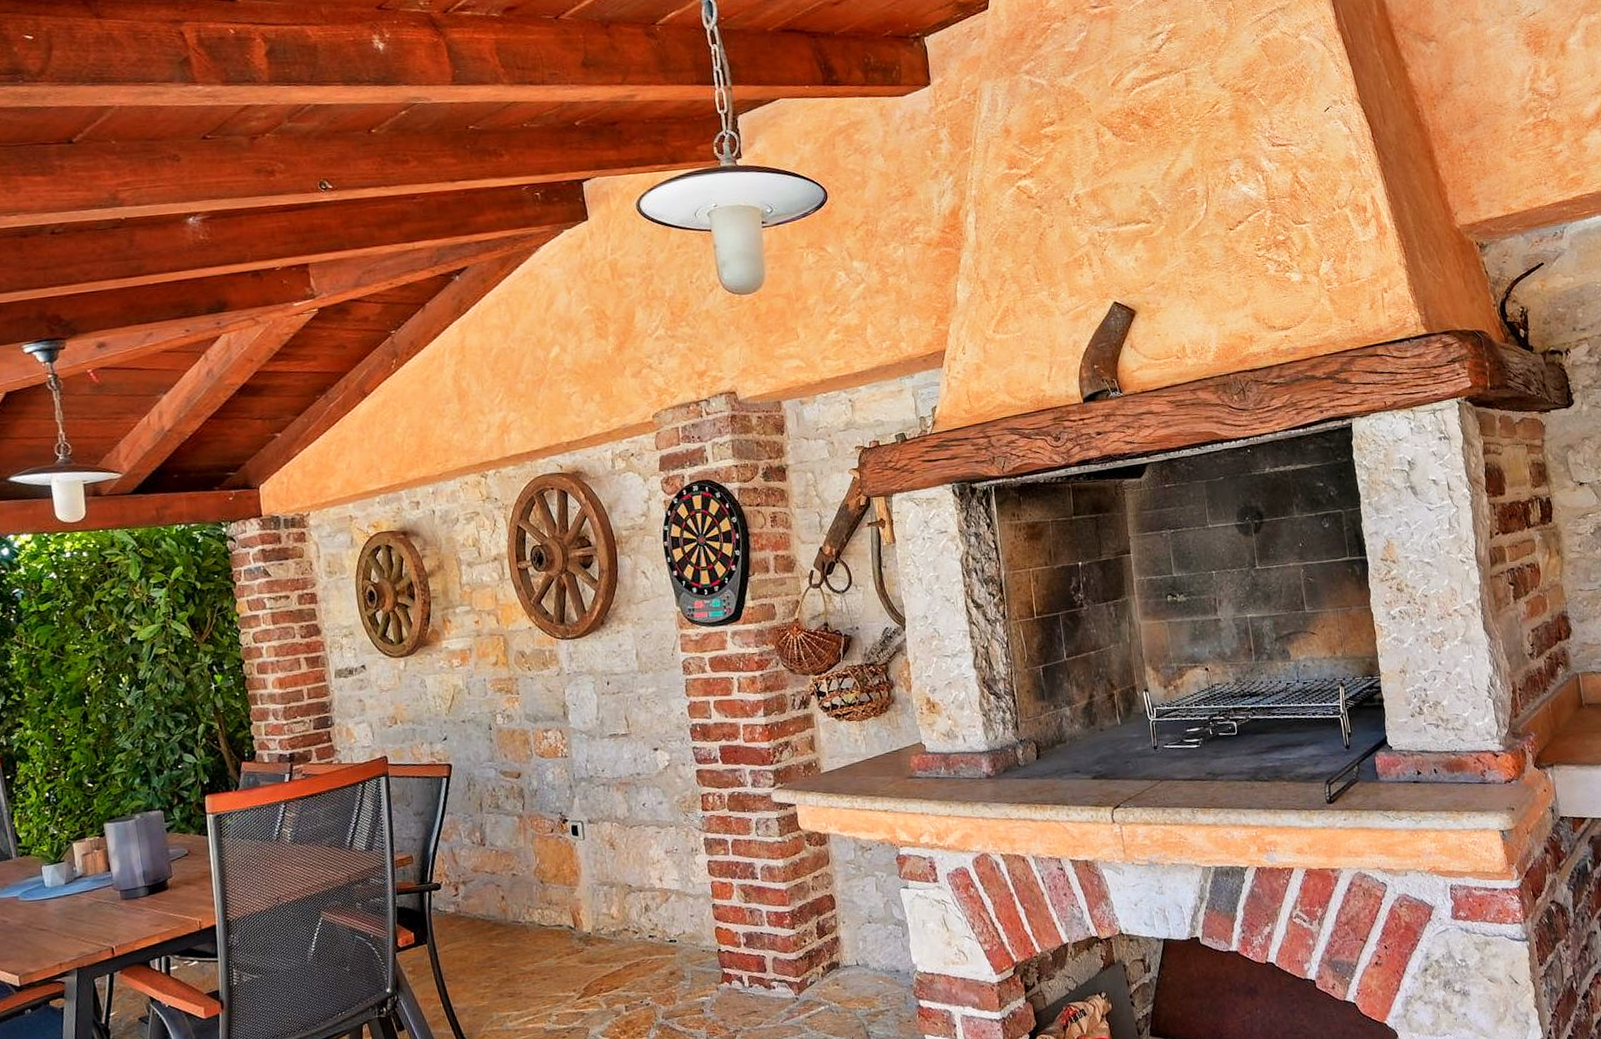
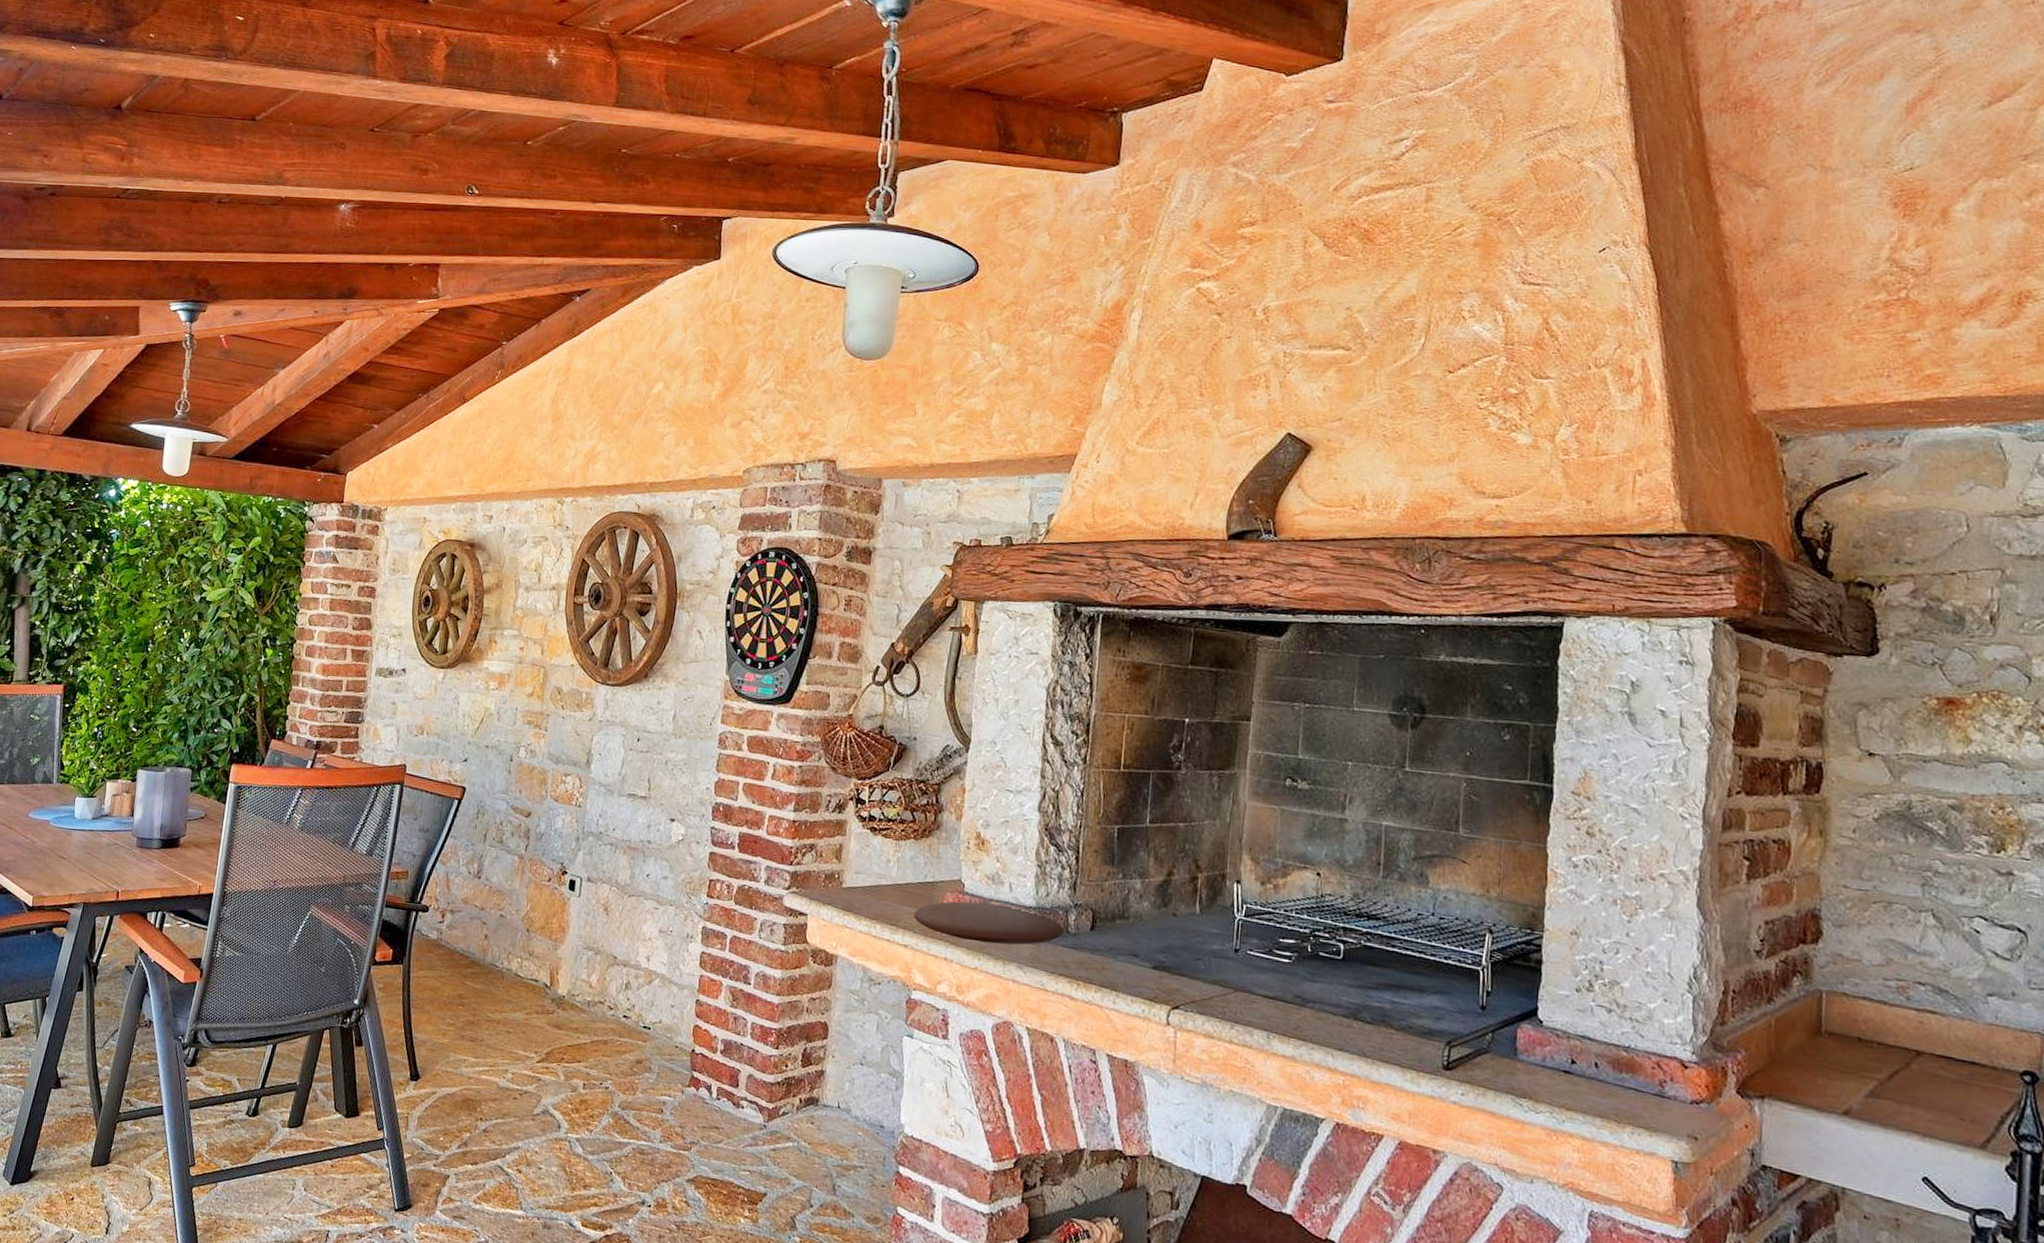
platter: none [887,754,1015,794] -> present [914,901,1063,945]

